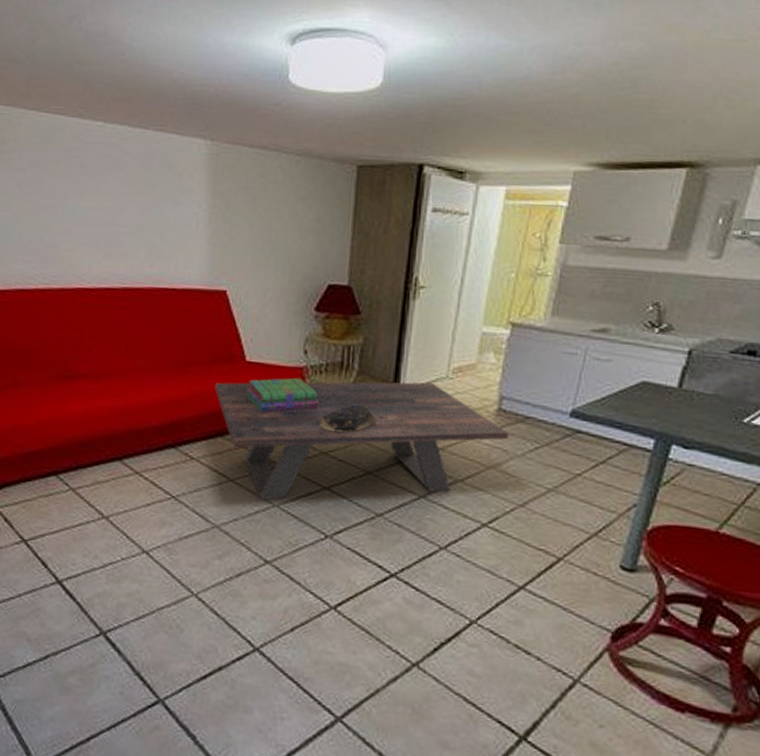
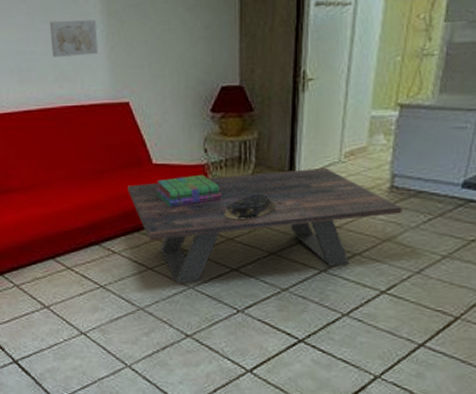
wall art: none [146,193,200,235] -> present [49,19,98,57]

